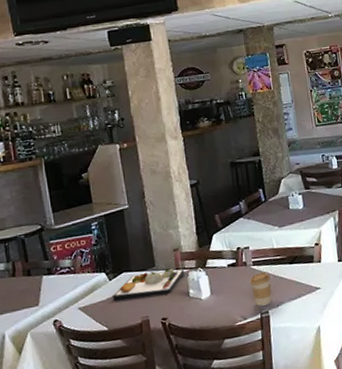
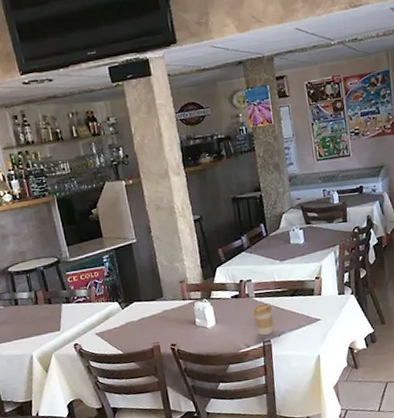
dinner plate: present [113,268,185,301] -> none [126,299,191,327]

